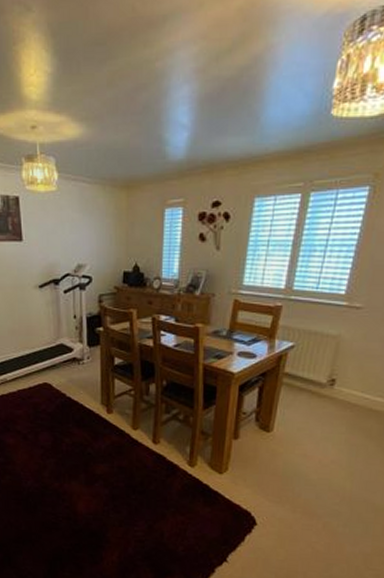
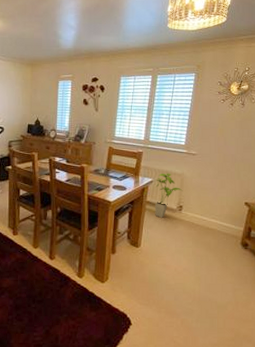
house plant: none [295,334,338,395] -> present [155,173,183,218]

